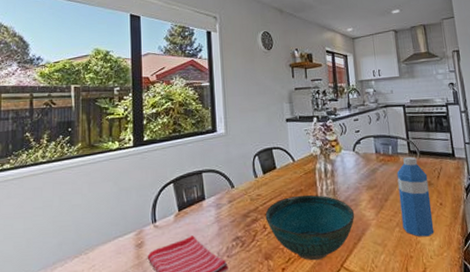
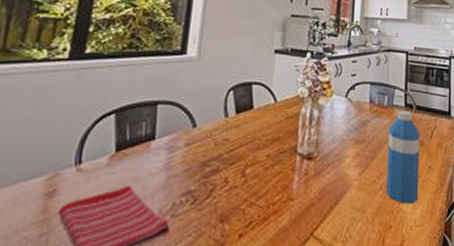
bowl: present [265,194,355,261] -> none [229,144,336,227]

